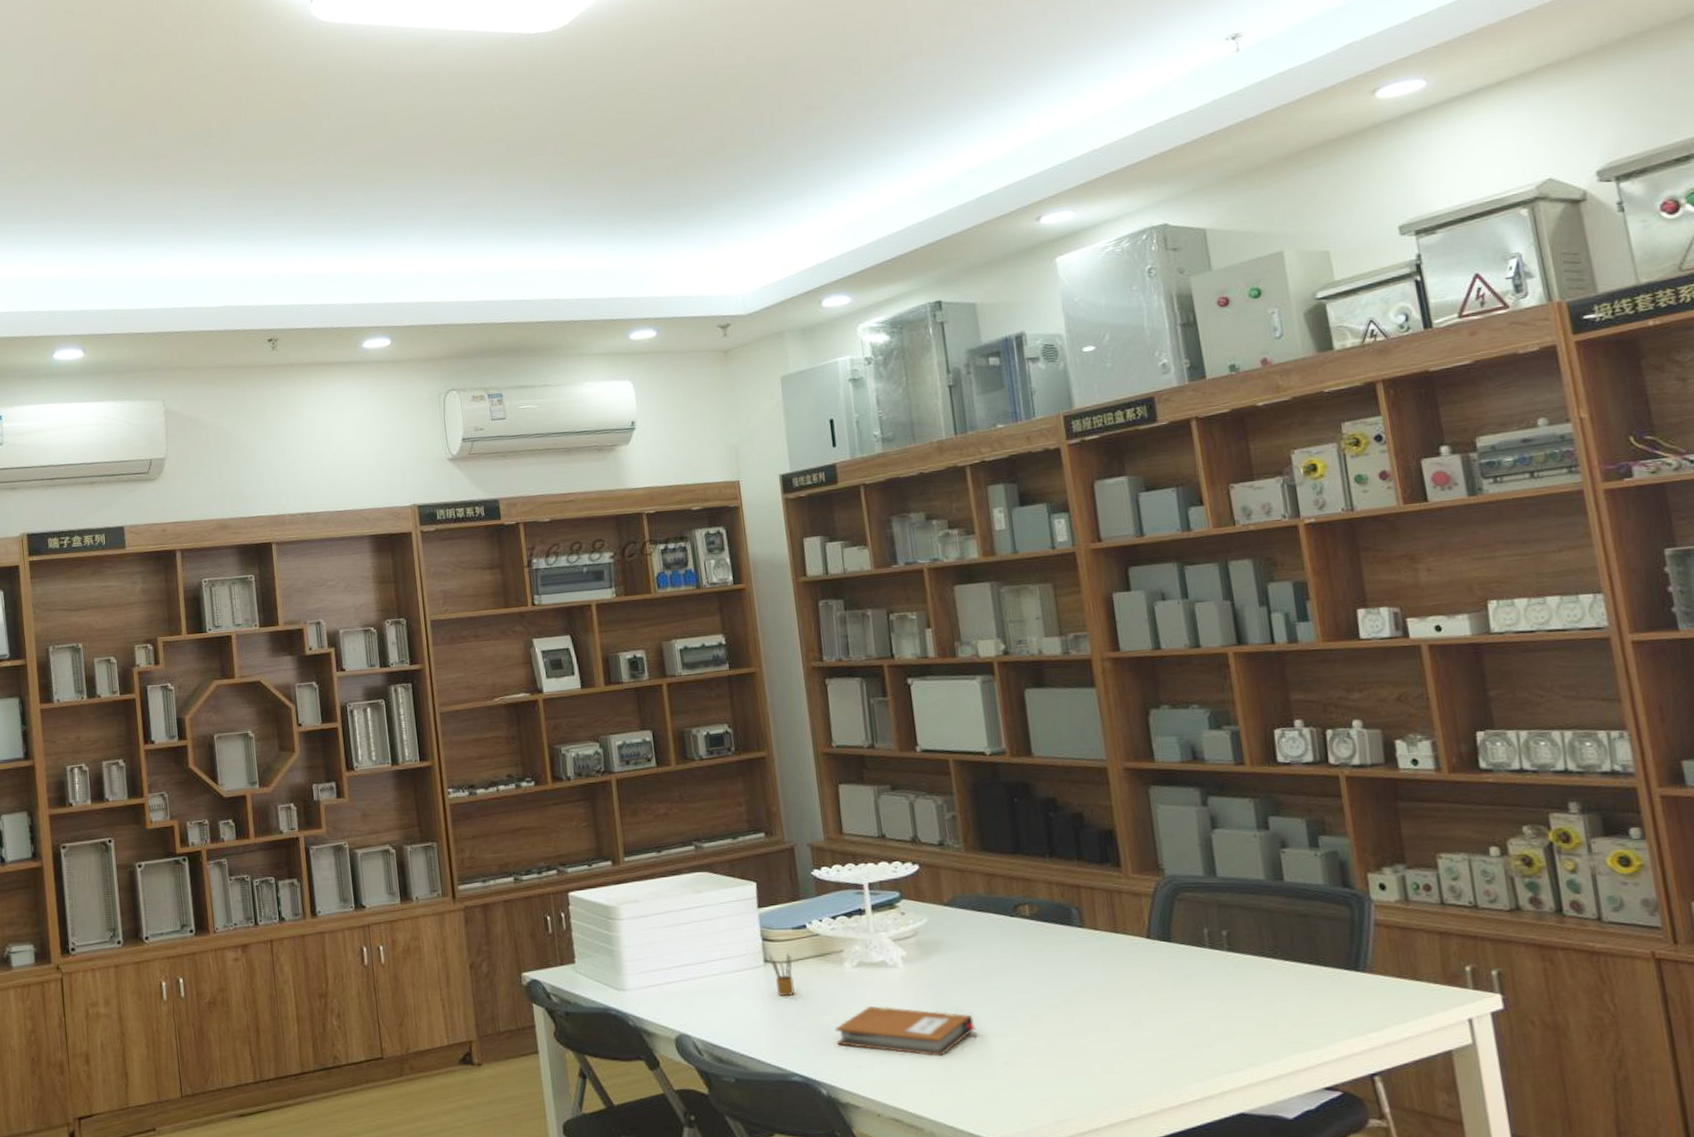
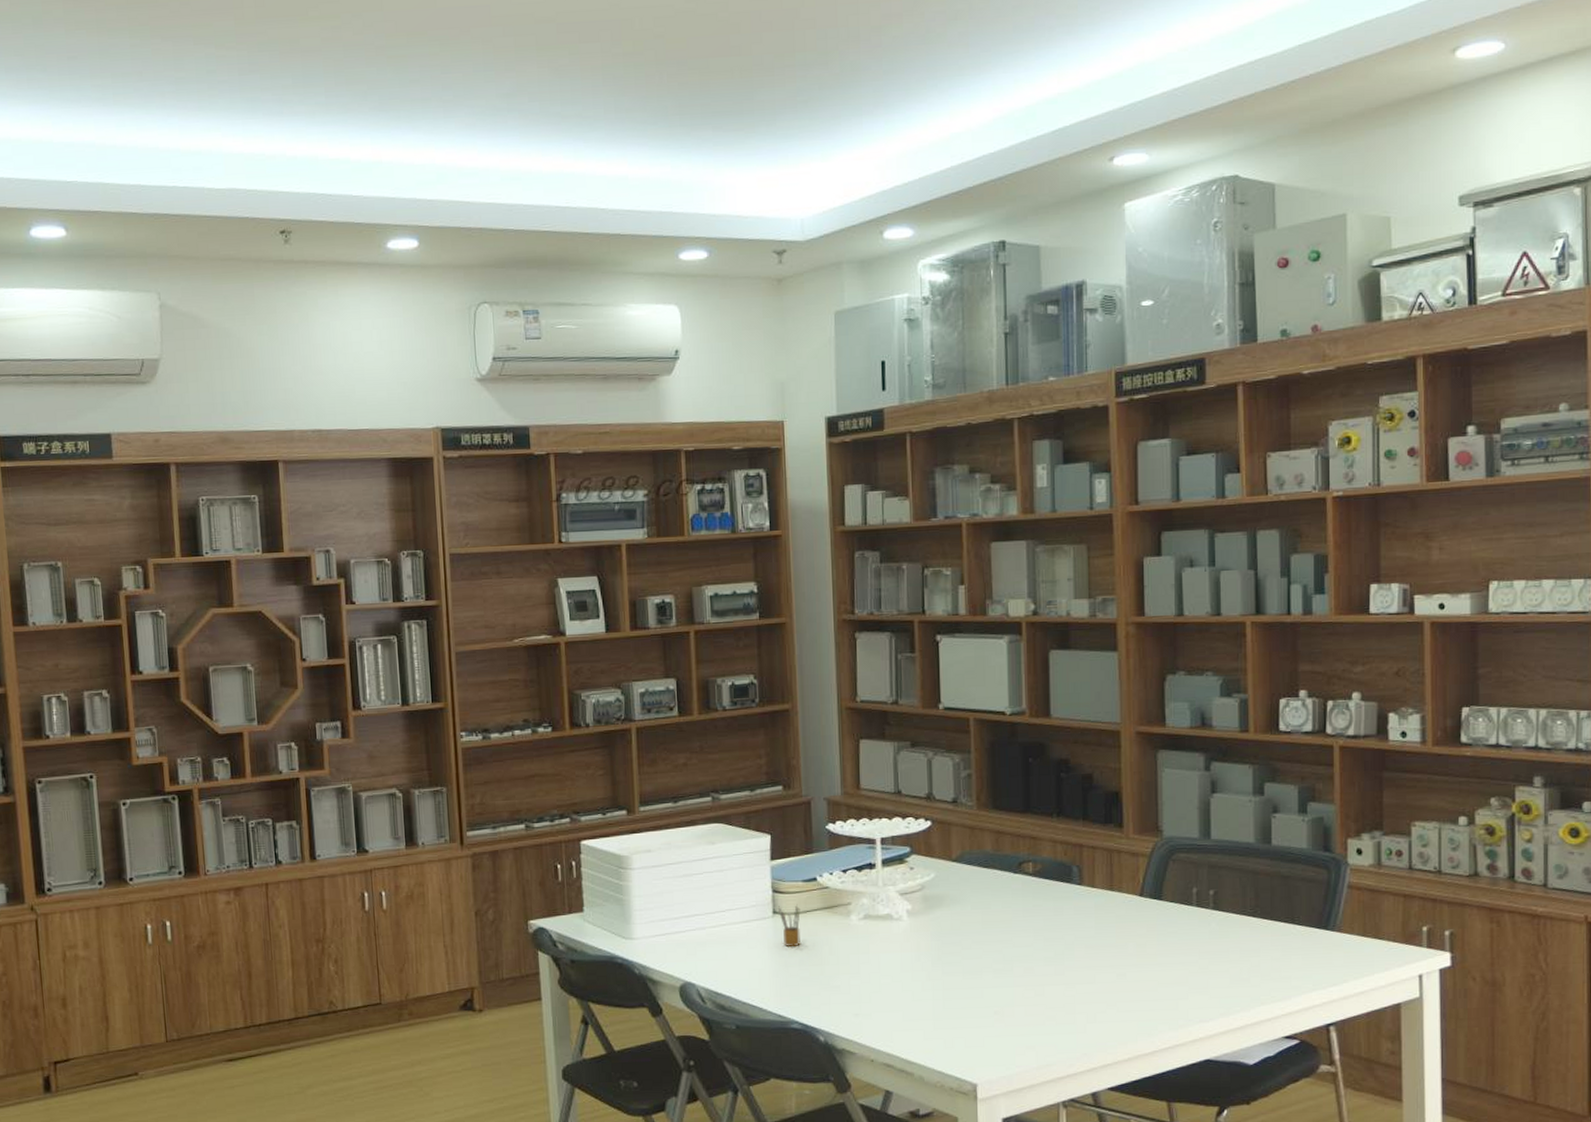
notebook: present [834,1006,976,1056] -> none [836,957,971,1006]

